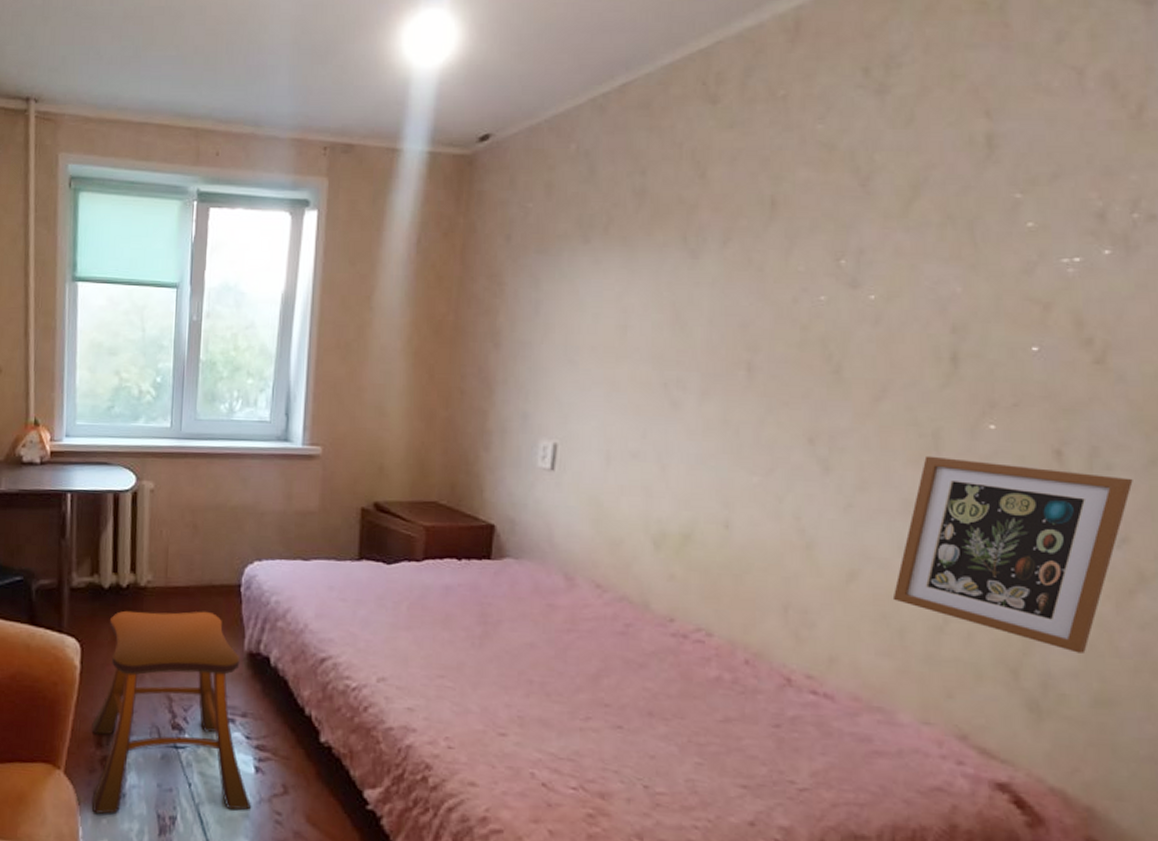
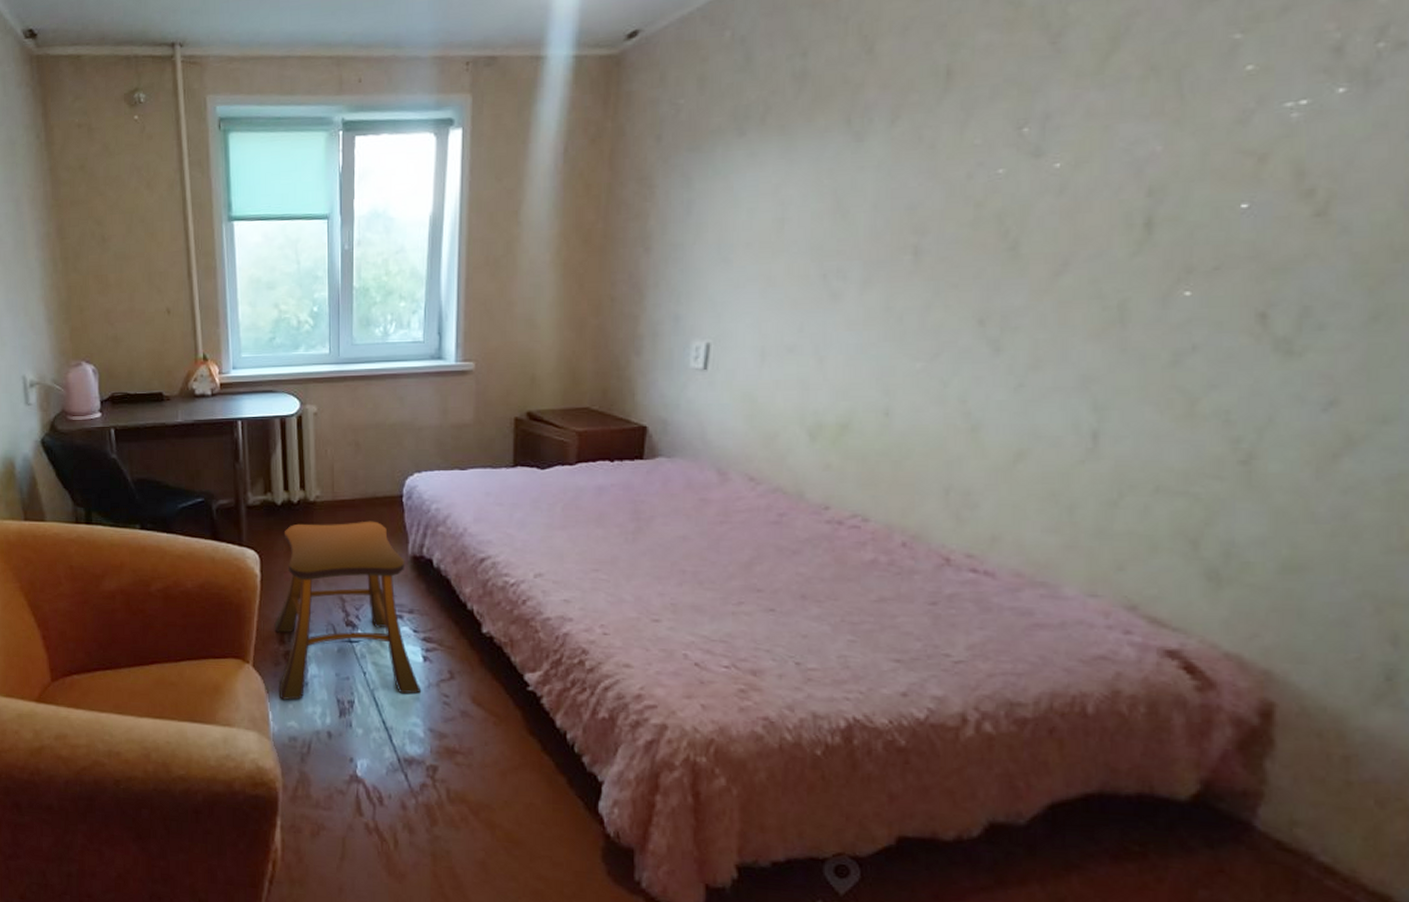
picture frame: present [892,455,1133,653] -> none [1063,328,1349,521]

